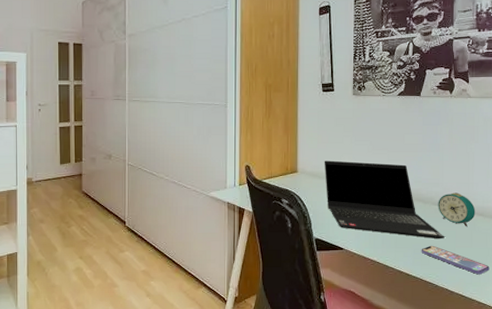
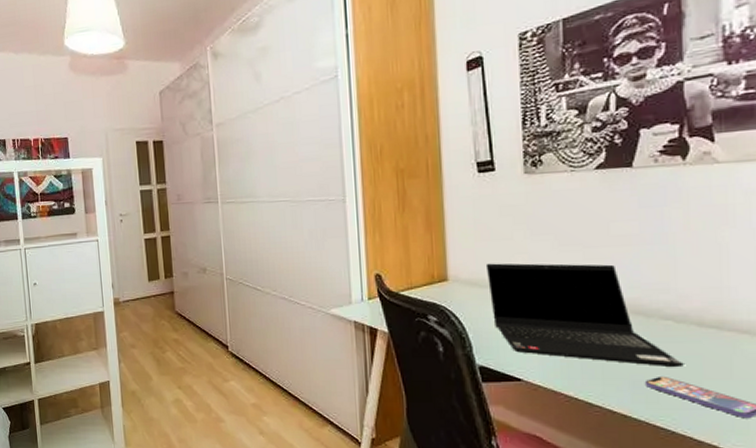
alarm clock: present [438,192,476,226] -> none [669,301,736,349]

